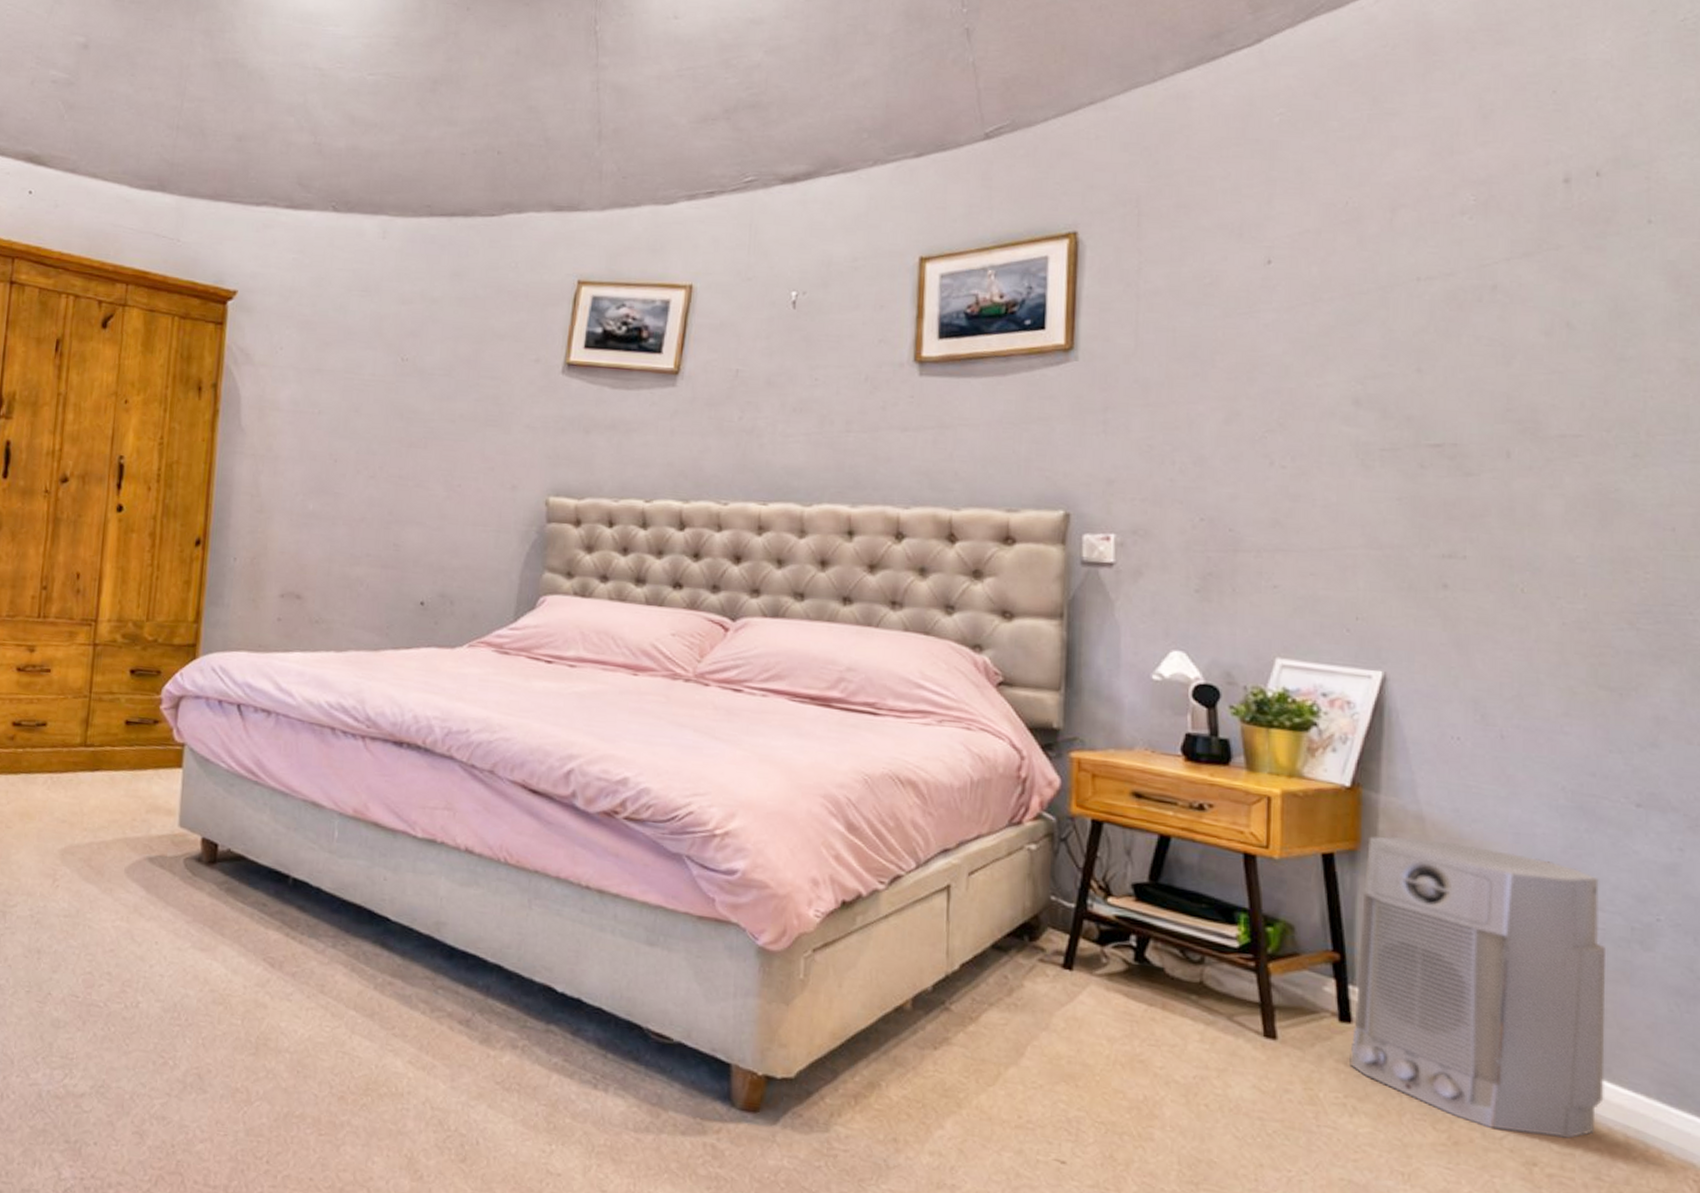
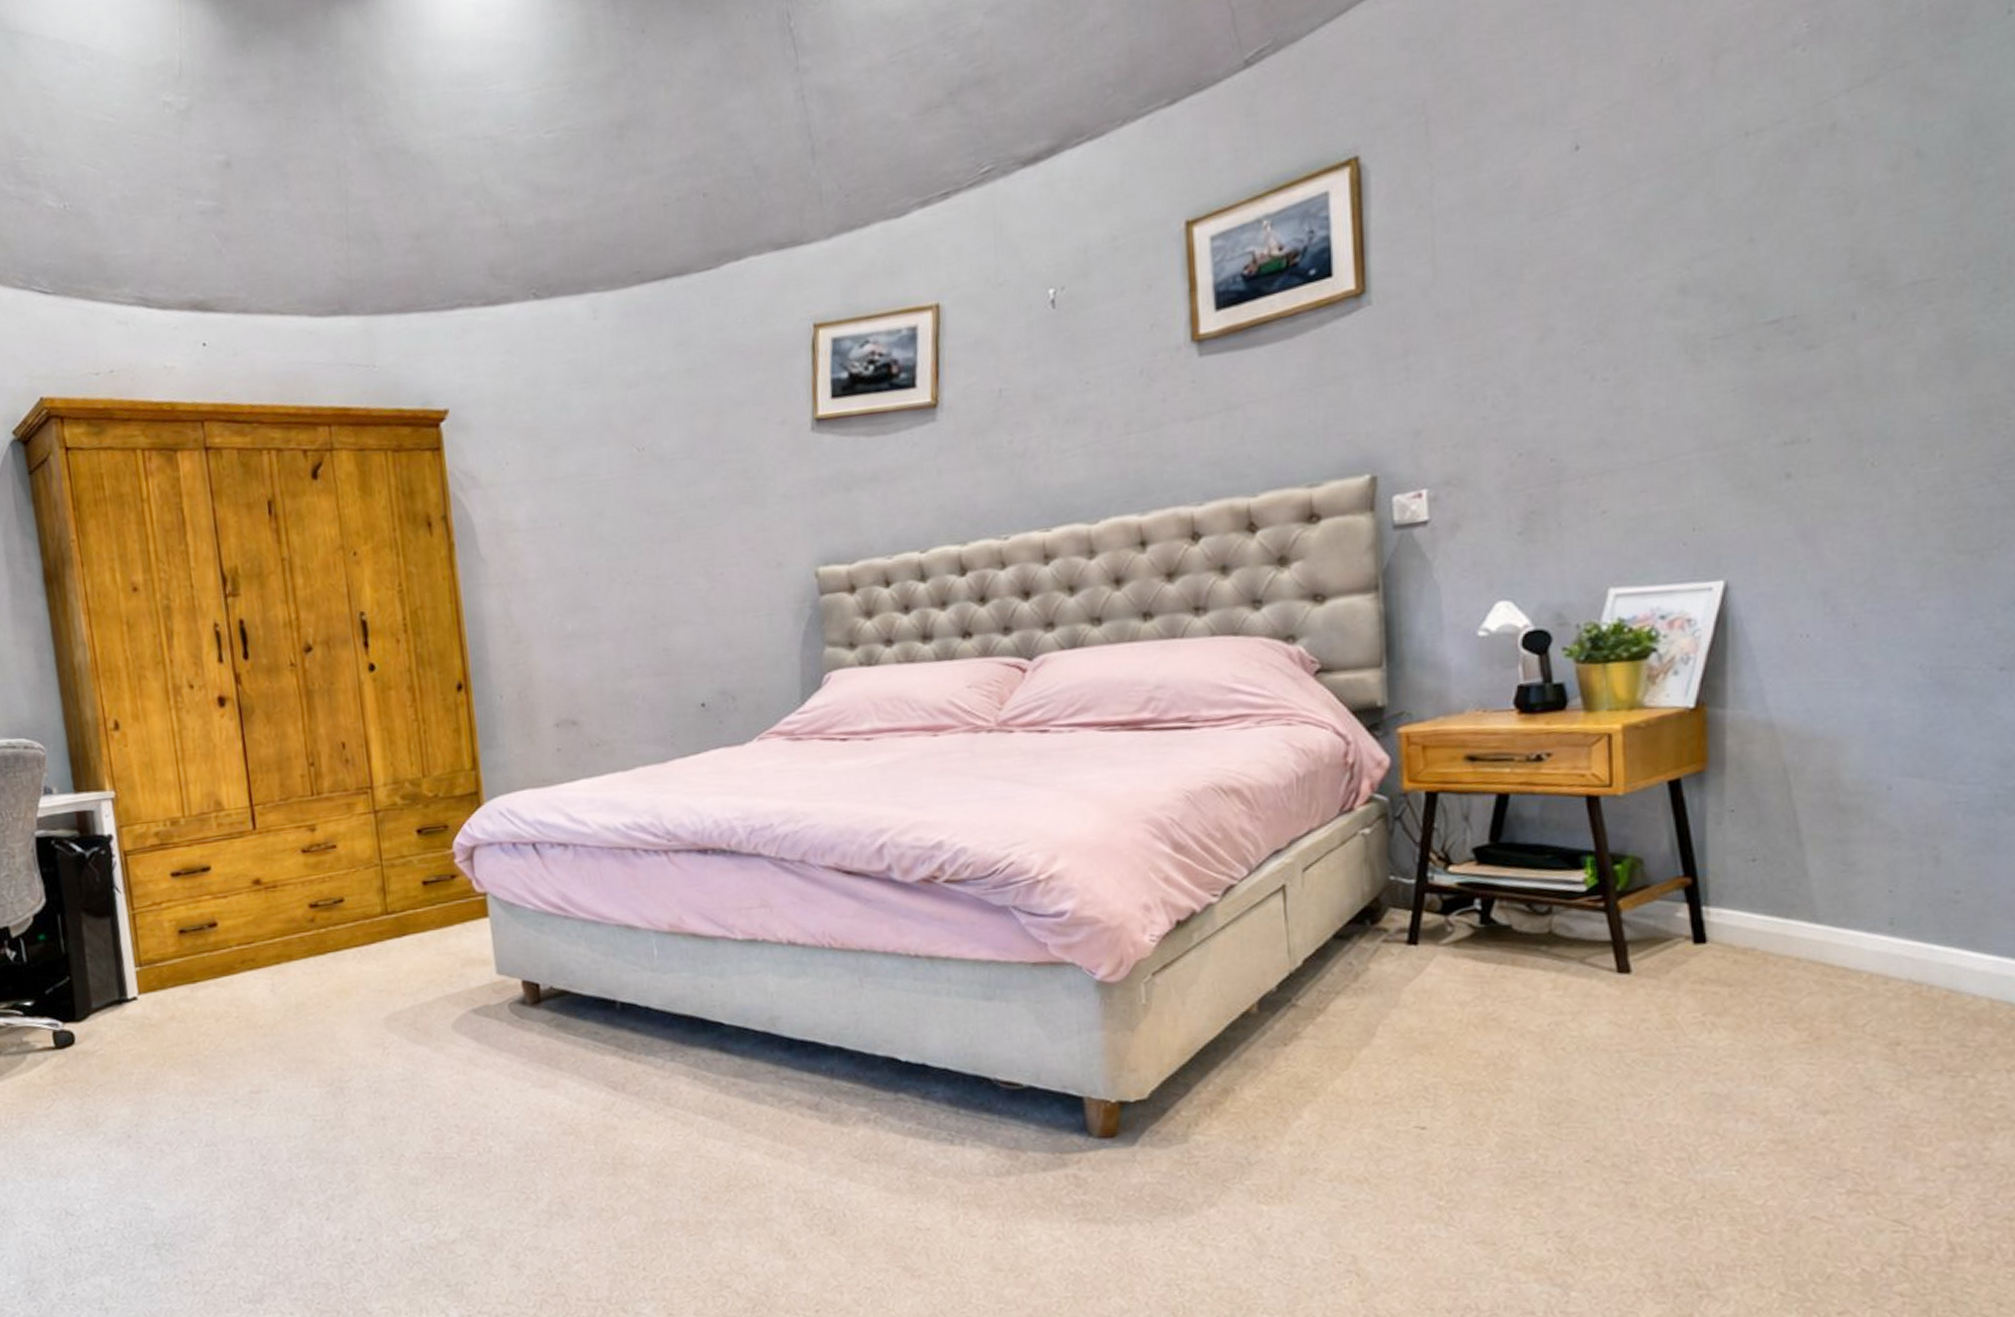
air purifier: present [1349,836,1606,1139] -> none [1706,743,1969,1019]

